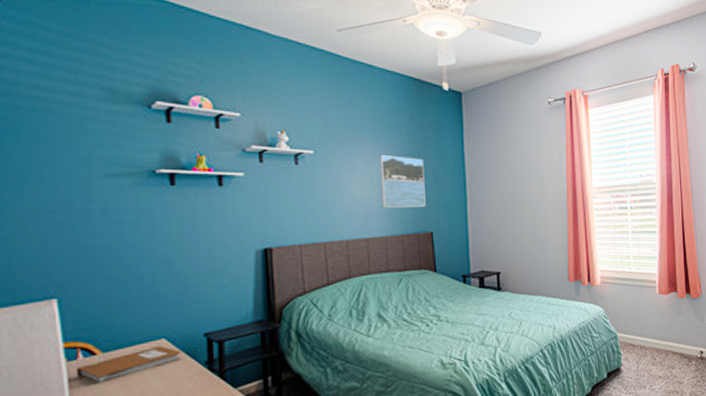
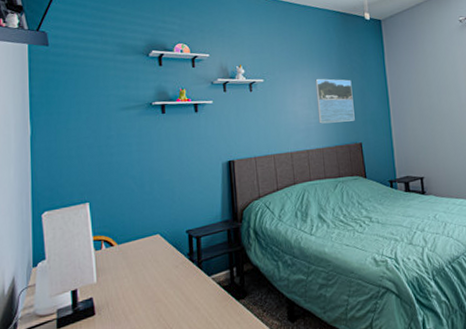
notebook: present [75,345,181,384] -> none [100,239,170,269]

